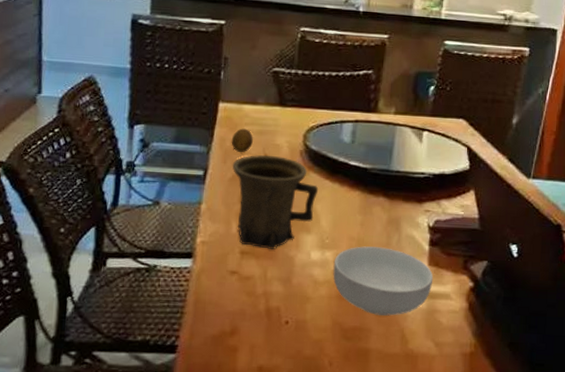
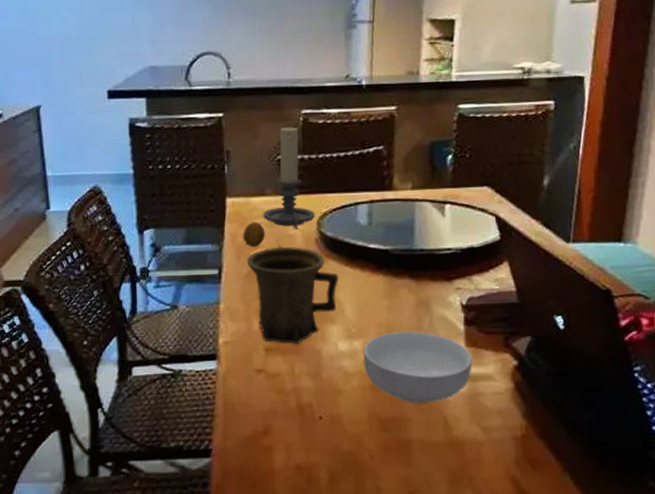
candle holder: none [253,41,302,140] -> present [263,126,315,229]

